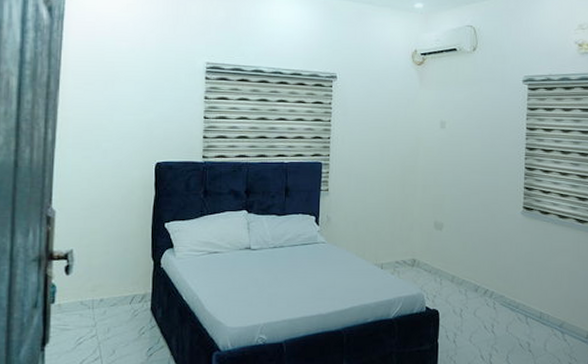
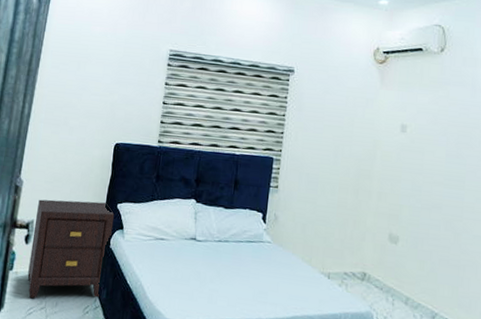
nightstand: none [72,223,163,329] -> present [27,199,115,299]

